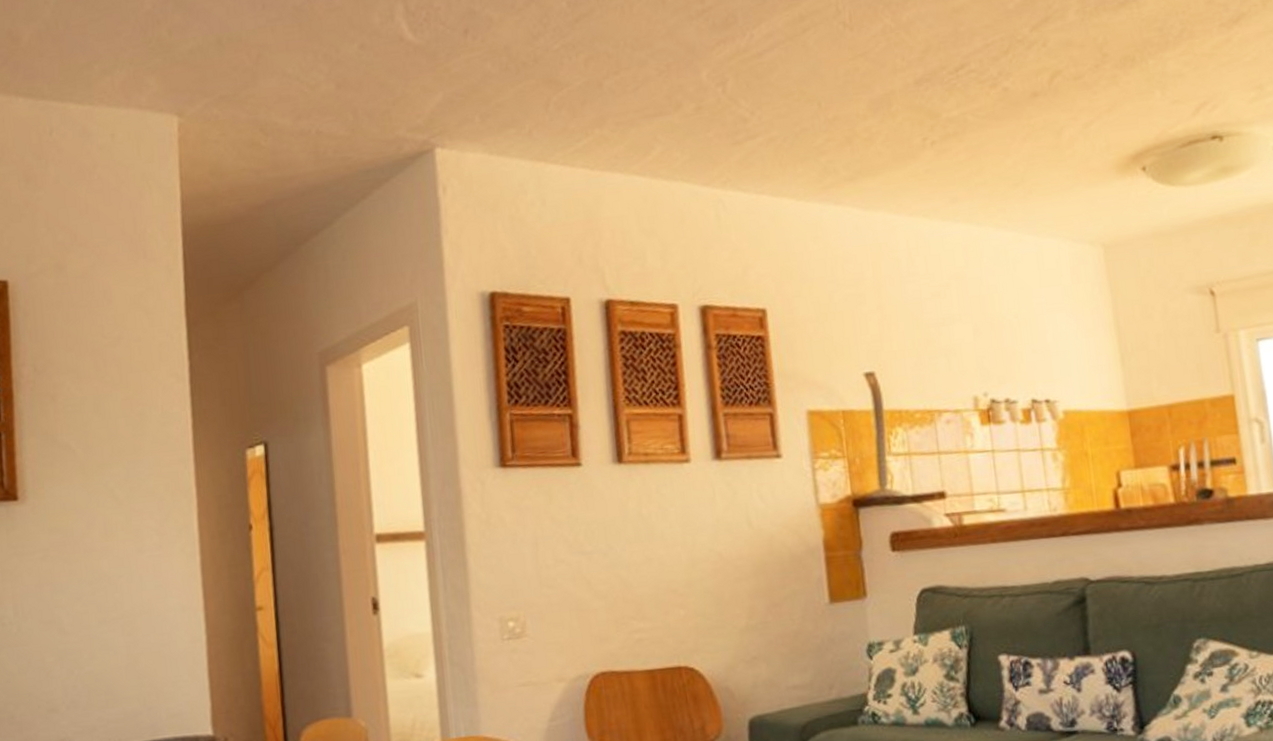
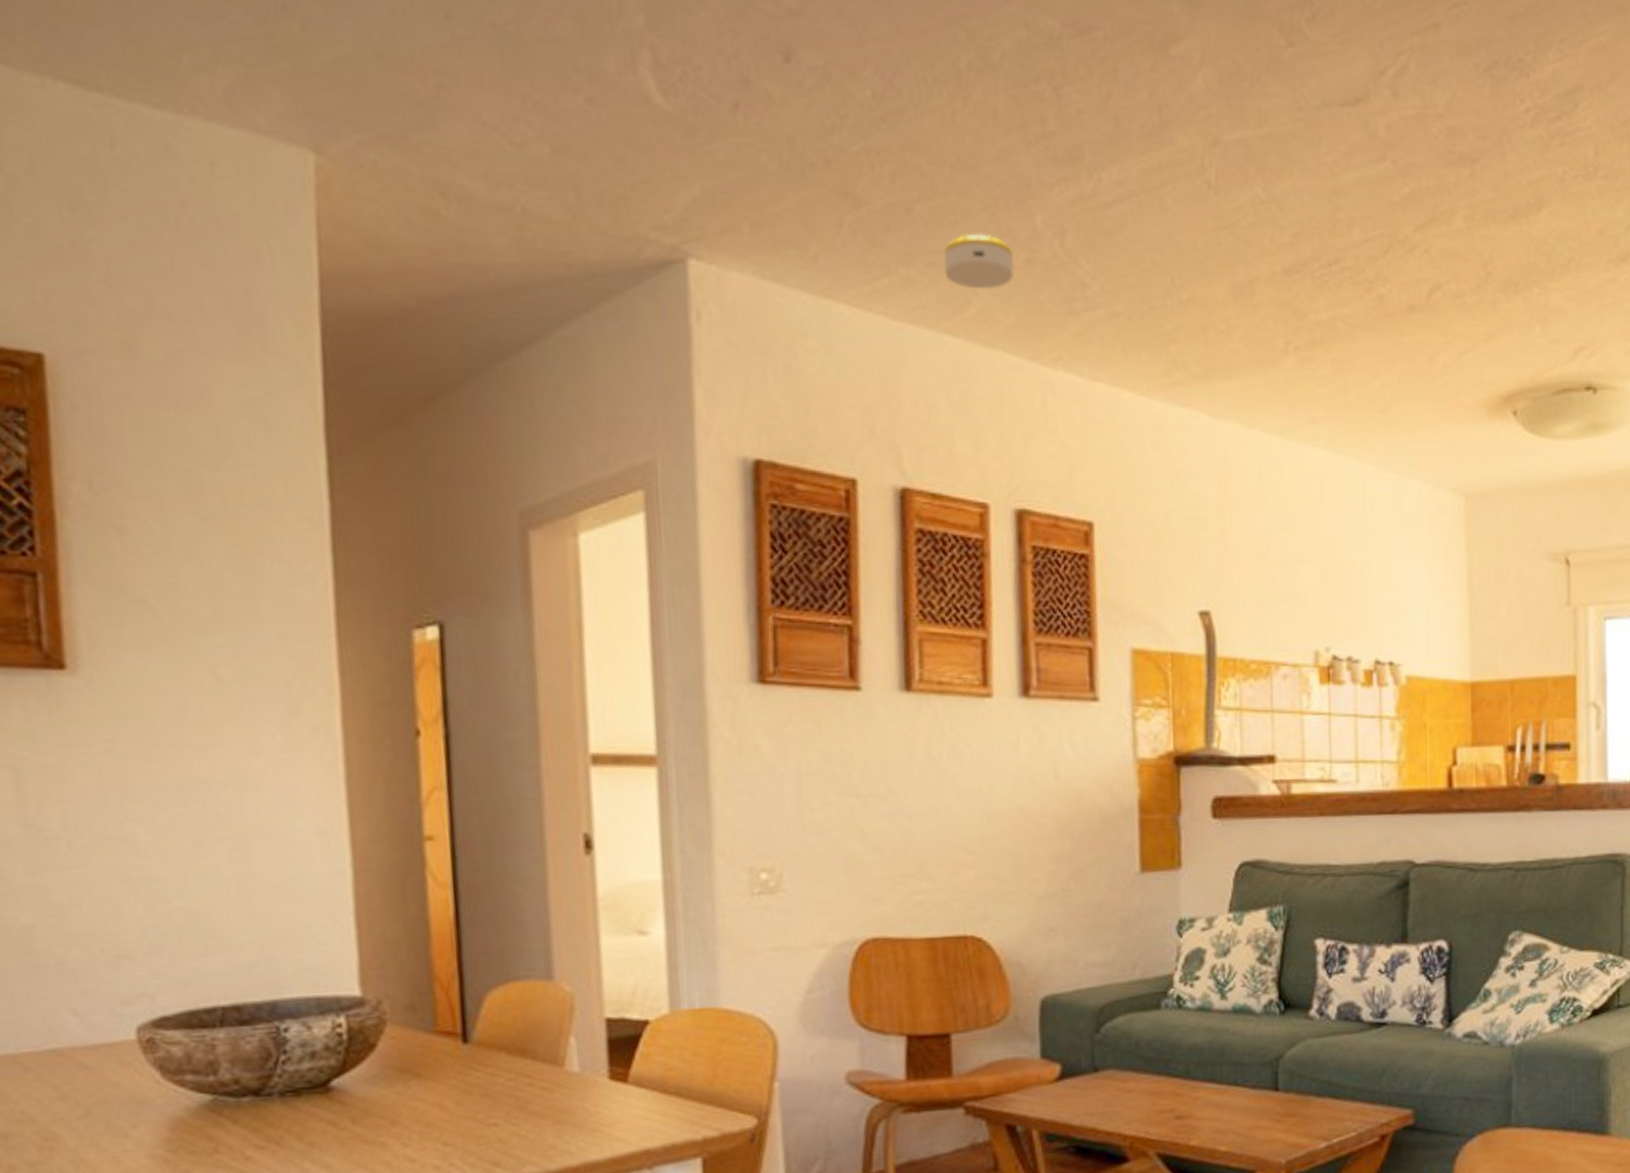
smoke detector: none [629,92,687,138] -> present [943,233,1015,290]

